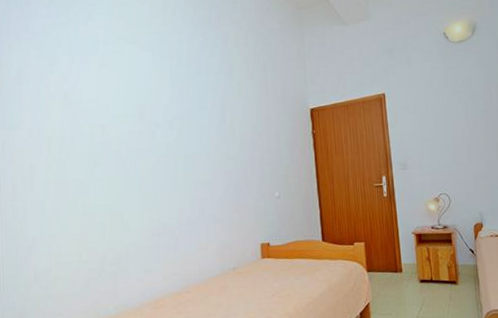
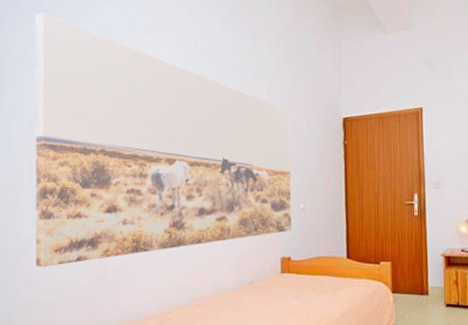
wall art: none [28,33,269,264] -> present [35,12,291,267]

